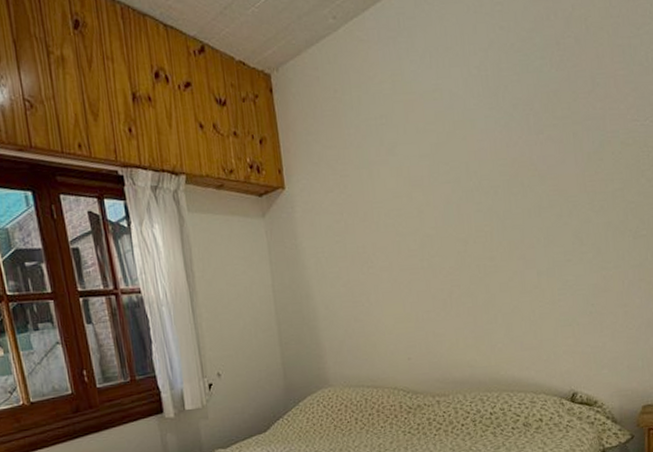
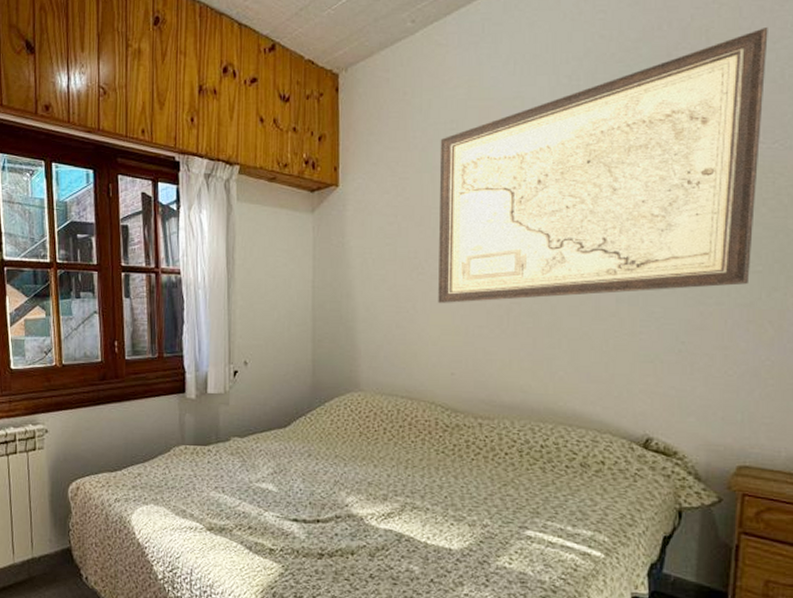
wall art: none [373,15,638,295] -> present [438,28,768,304]

